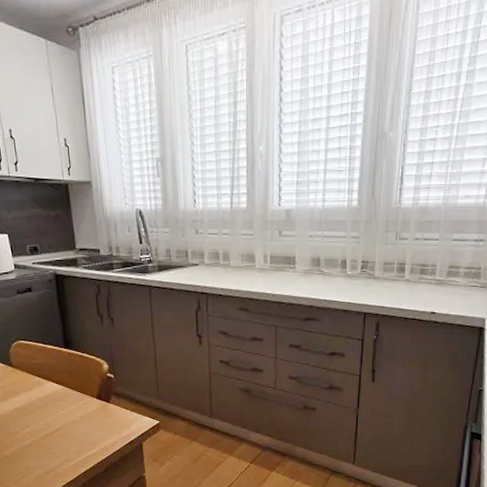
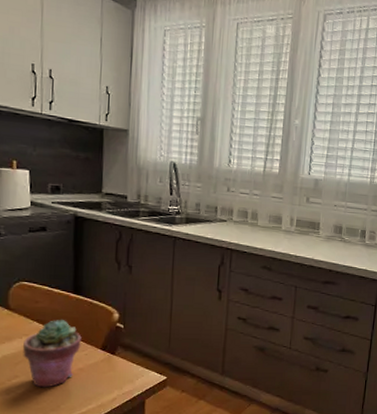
potted succulent: none [29,373,79,435] -> present [23,320,82,388]

